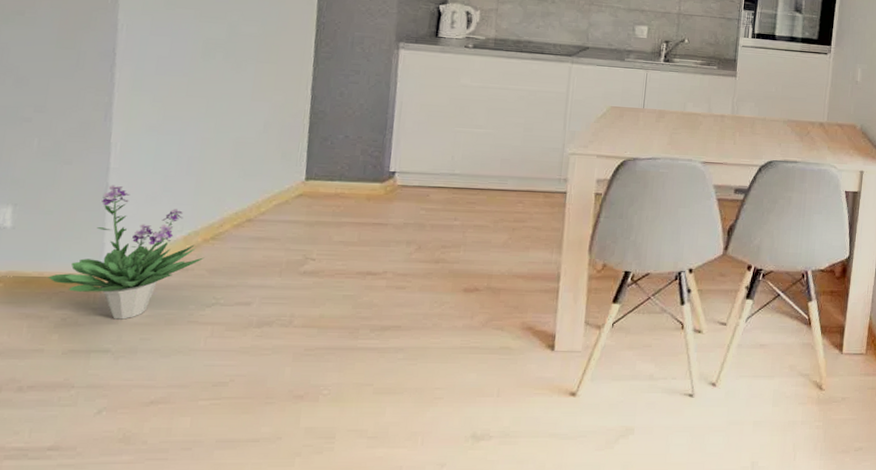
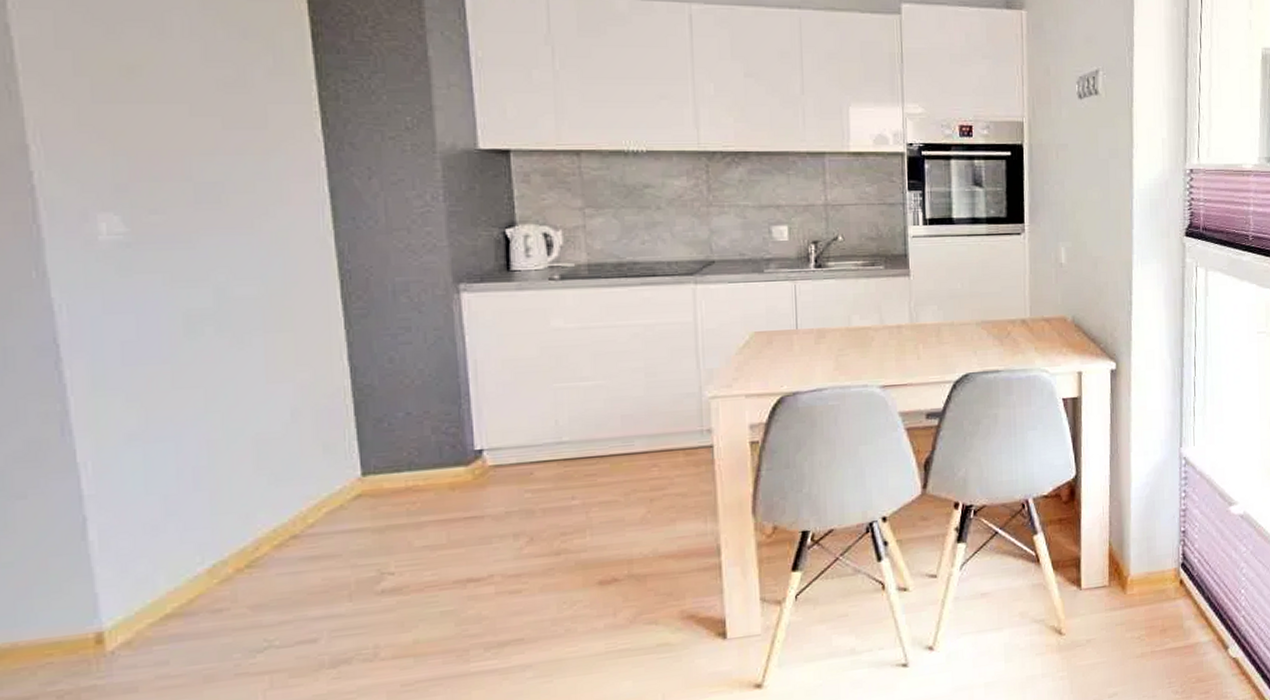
potted plant: present [48,185,204,320] -> none [25,517,242,687]

